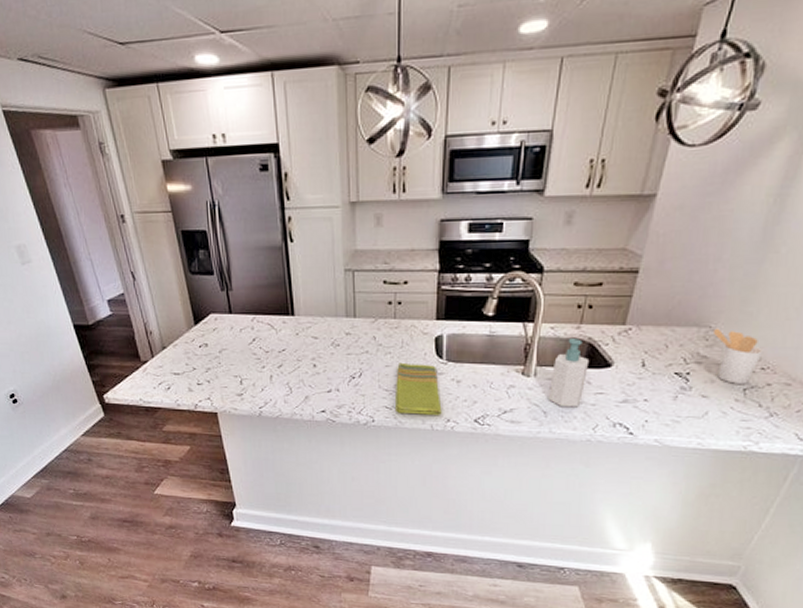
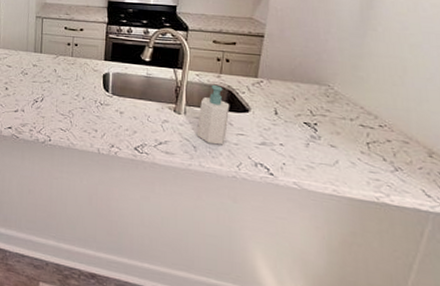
dish towel: present [396,362,442,415] -> none [69,92,107,141]
utensil holder: present [712,328,762,384] -> none [331,87,378,138]

